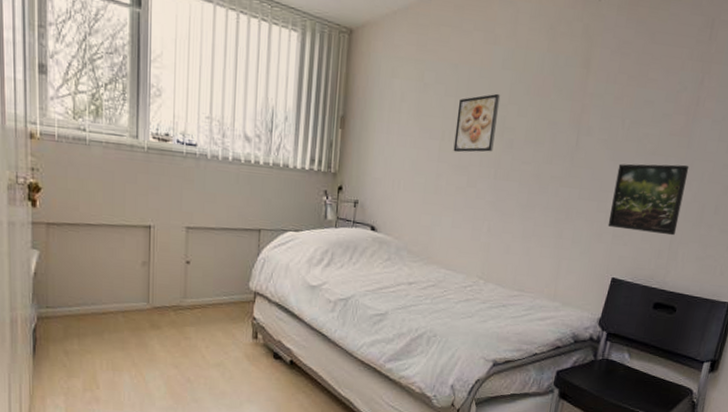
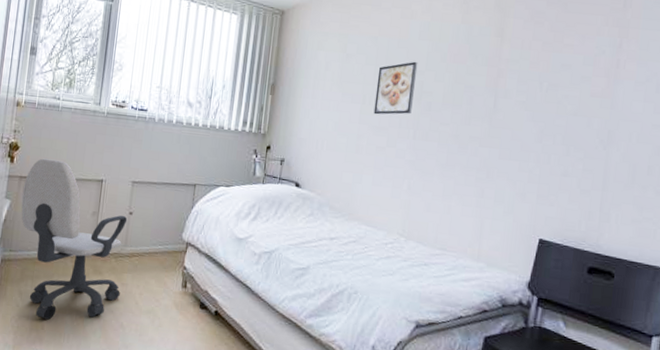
office chair: none [52,201,185,379] -> present [21,158,128,320]
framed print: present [607,163,690,236] -> none [531,124,615,197]

